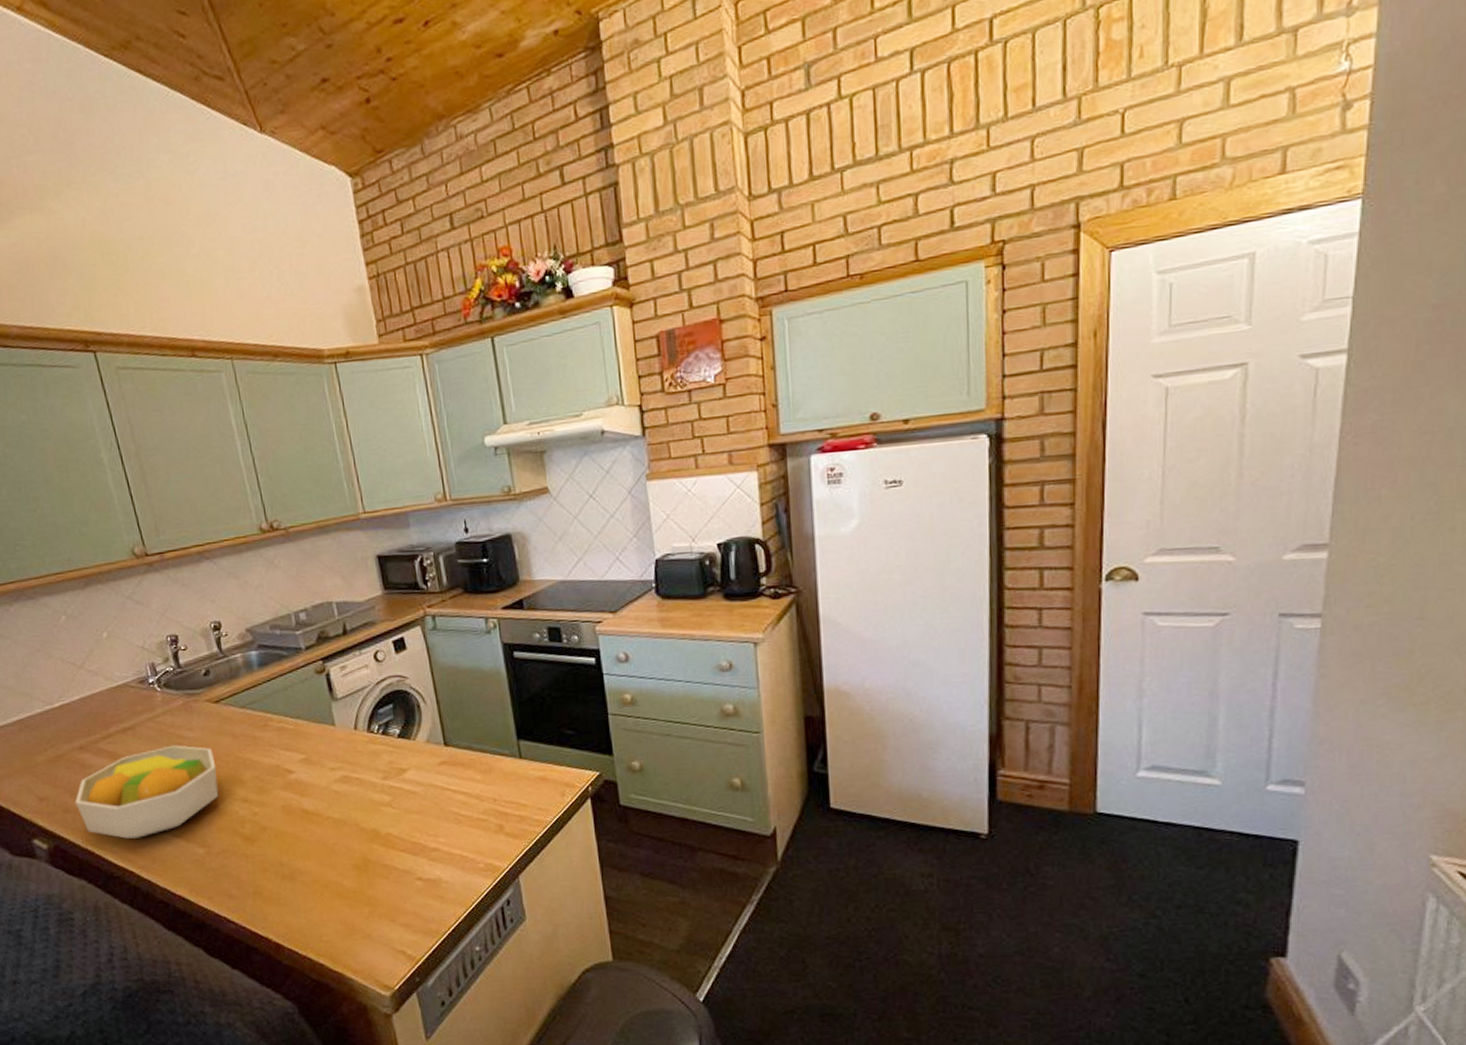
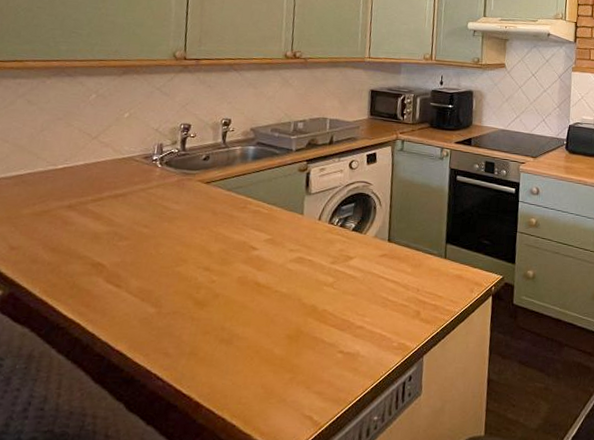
fruit bowl: present [74,745,219,839] -> none [45,214,191,293]

